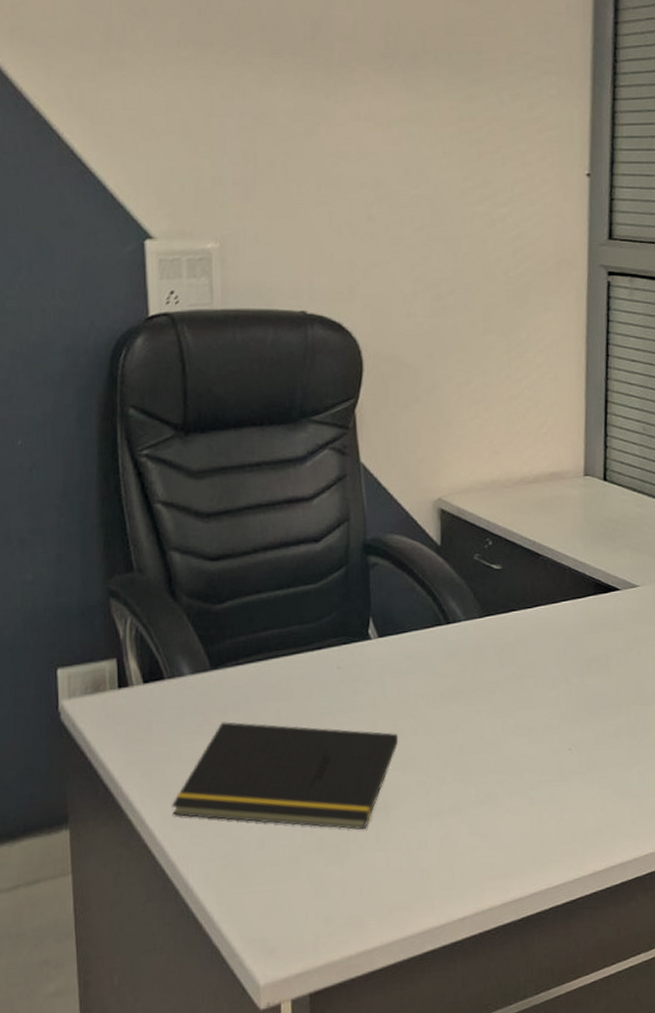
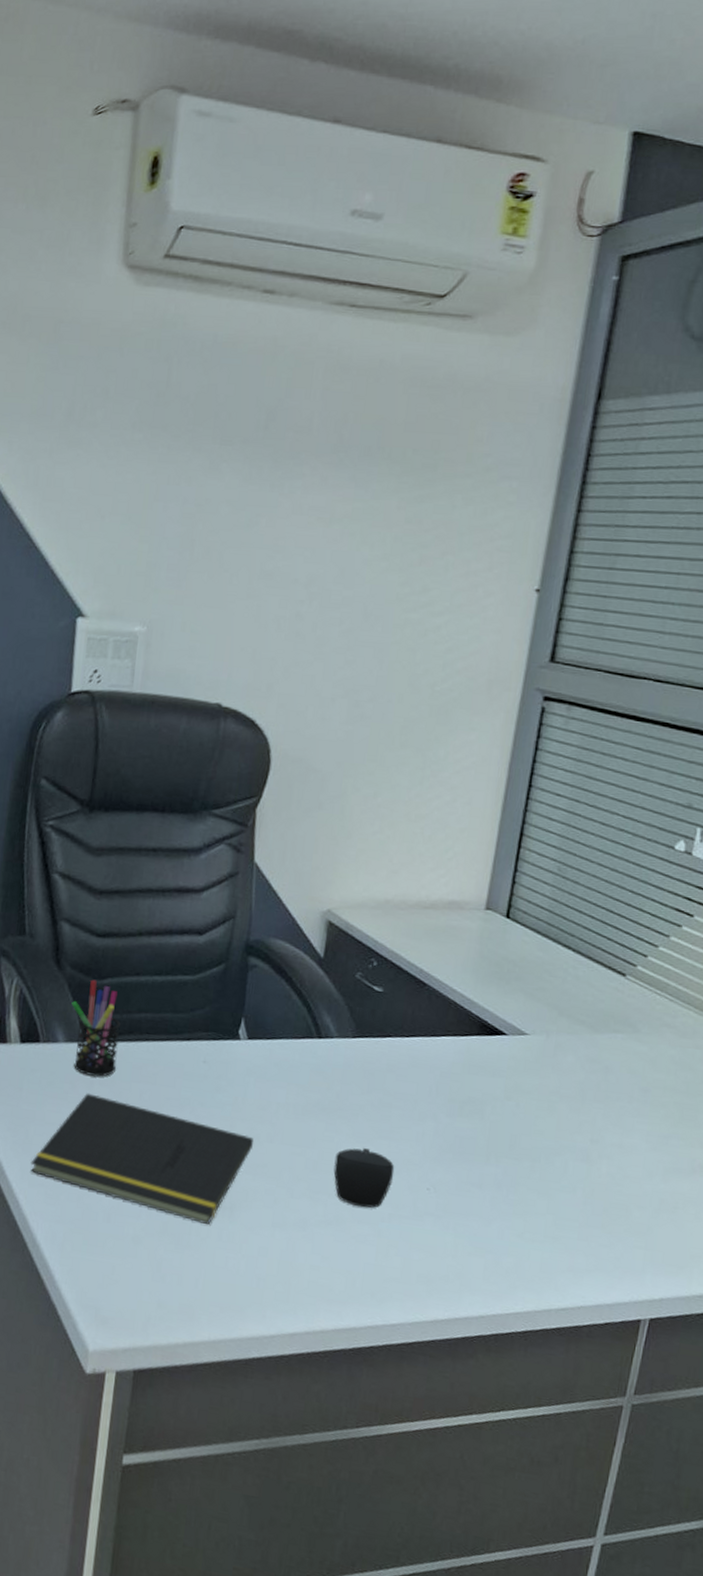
pen holder: none [193,605,248,704] -> present [72,979,121,1077]
computer mouse: none [479,722,537,780] -> present [333,1148,395,1208]

